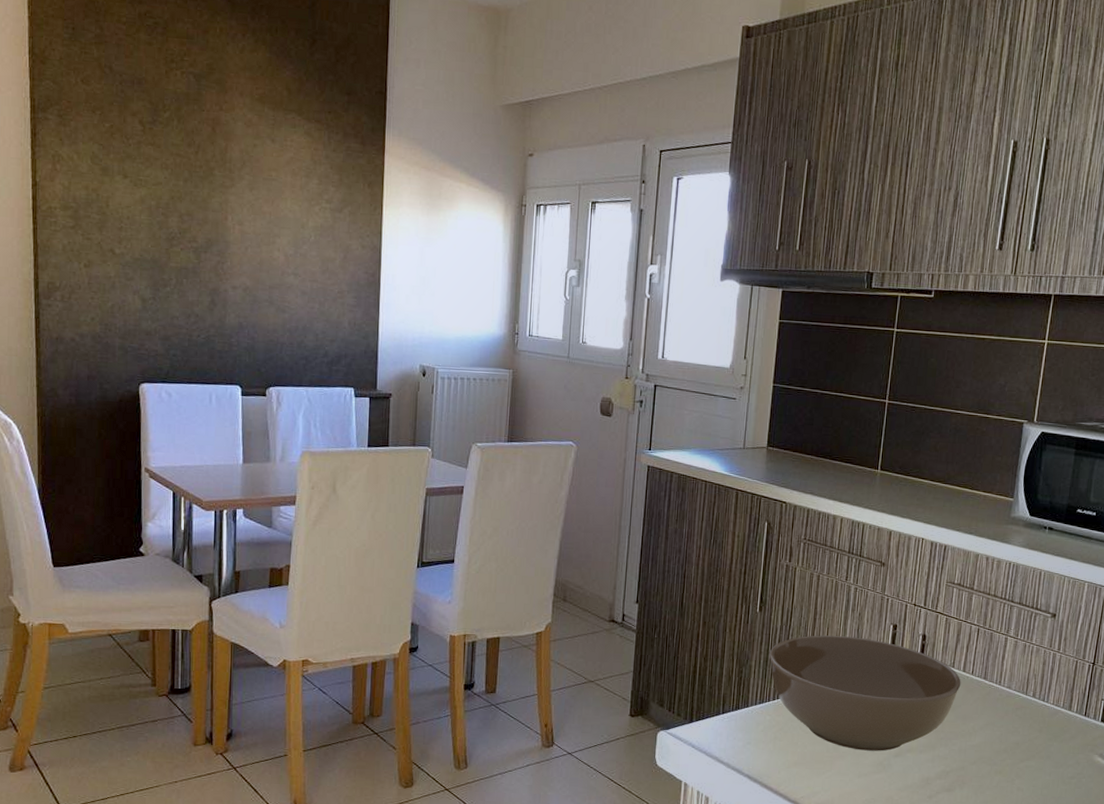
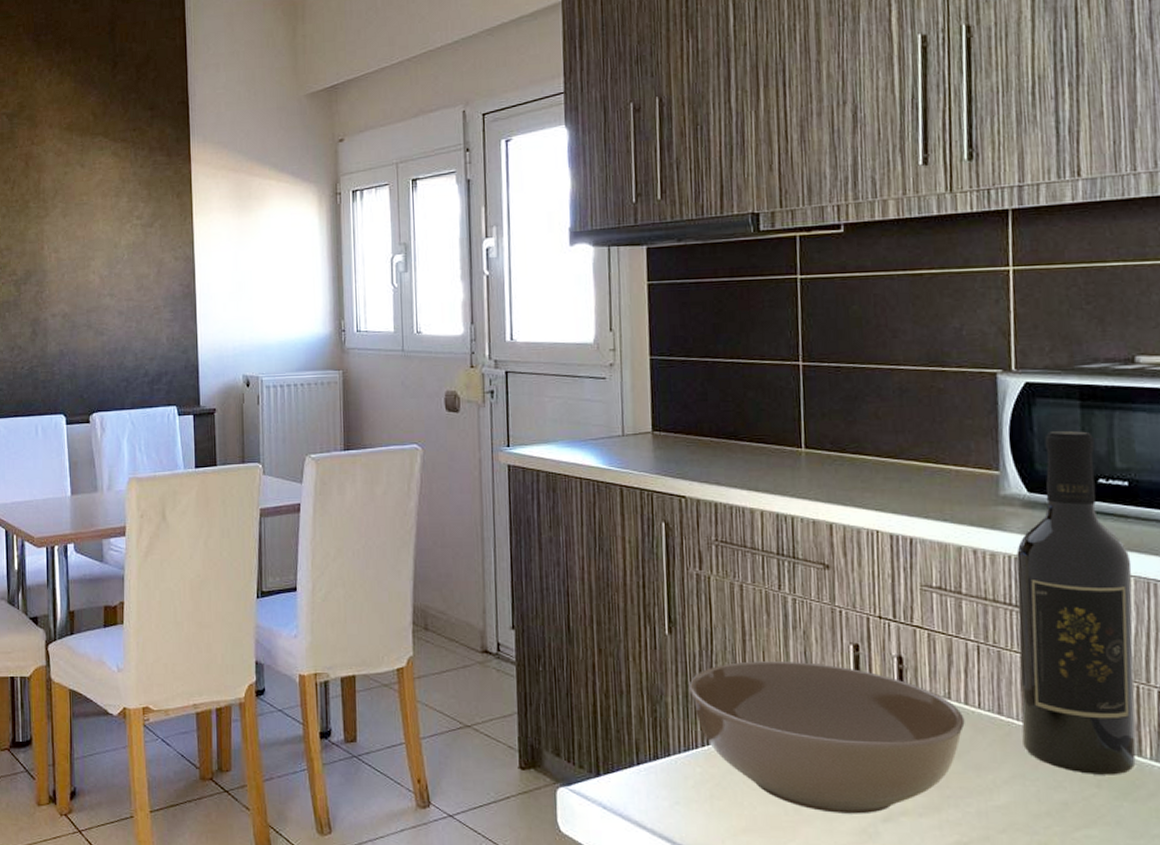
wine bottle: none [997,470,1088,724] -> present [1016,430,1136,775]

